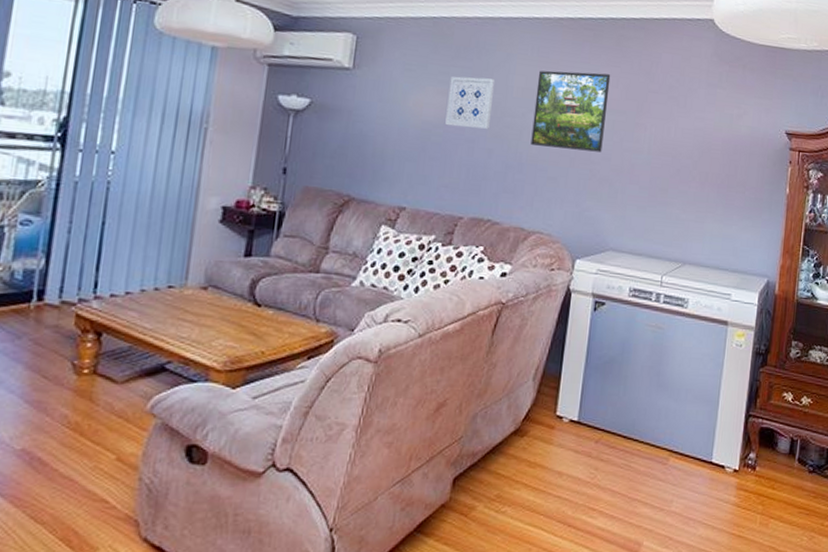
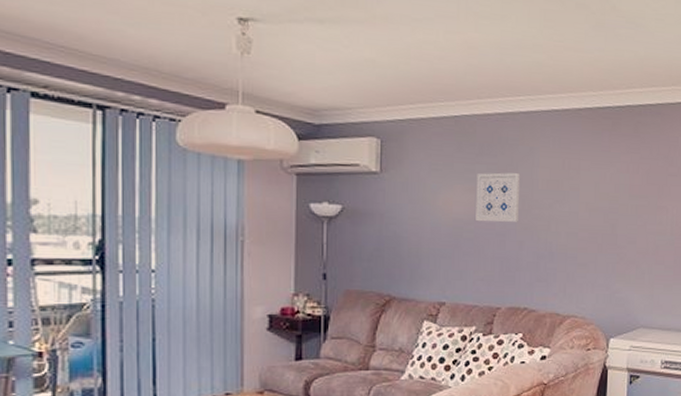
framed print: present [531,70,611,153] -> none [559,160,631,237]

